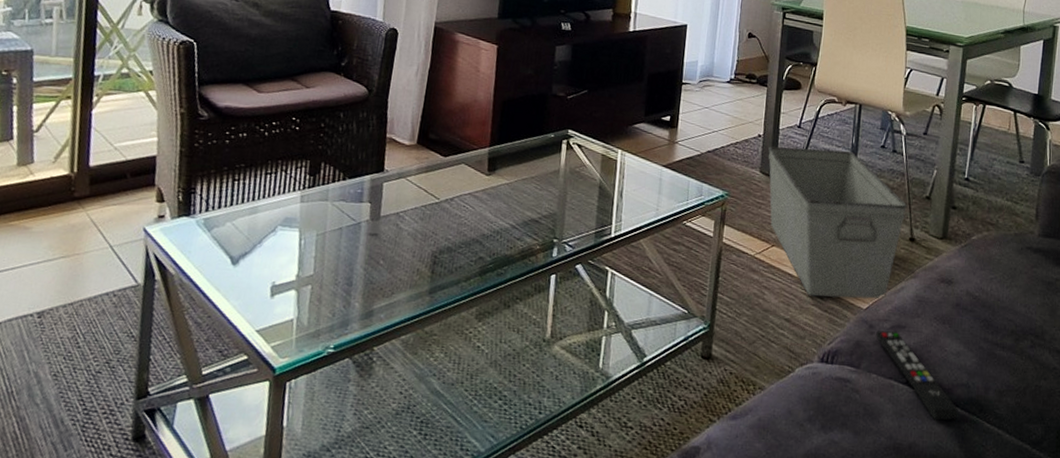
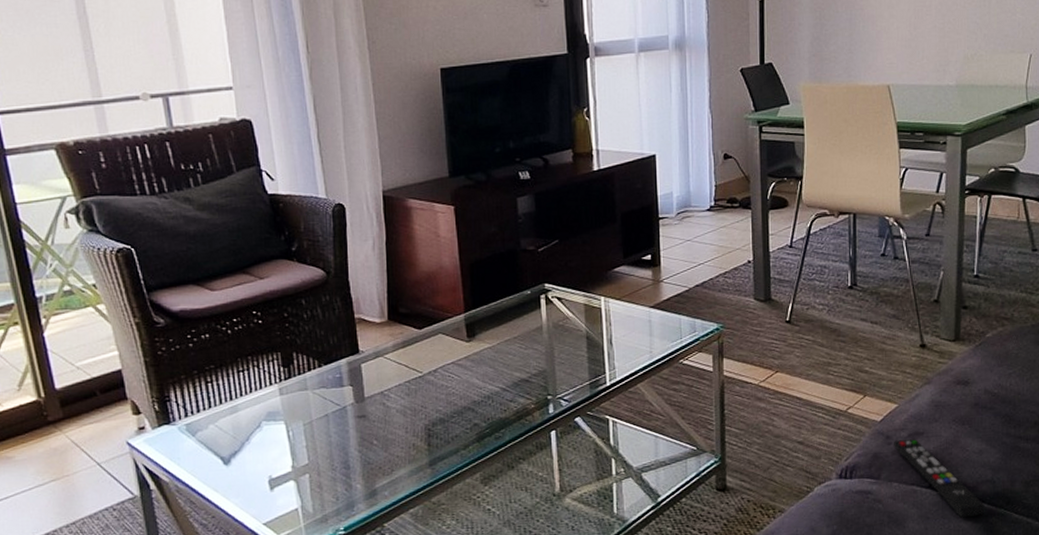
storage bin: present [768,146,907,299] -> none [760,264,914,416]

